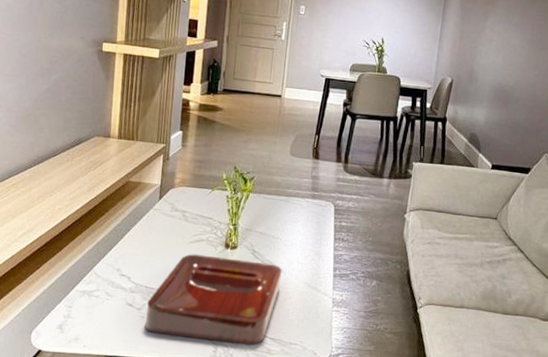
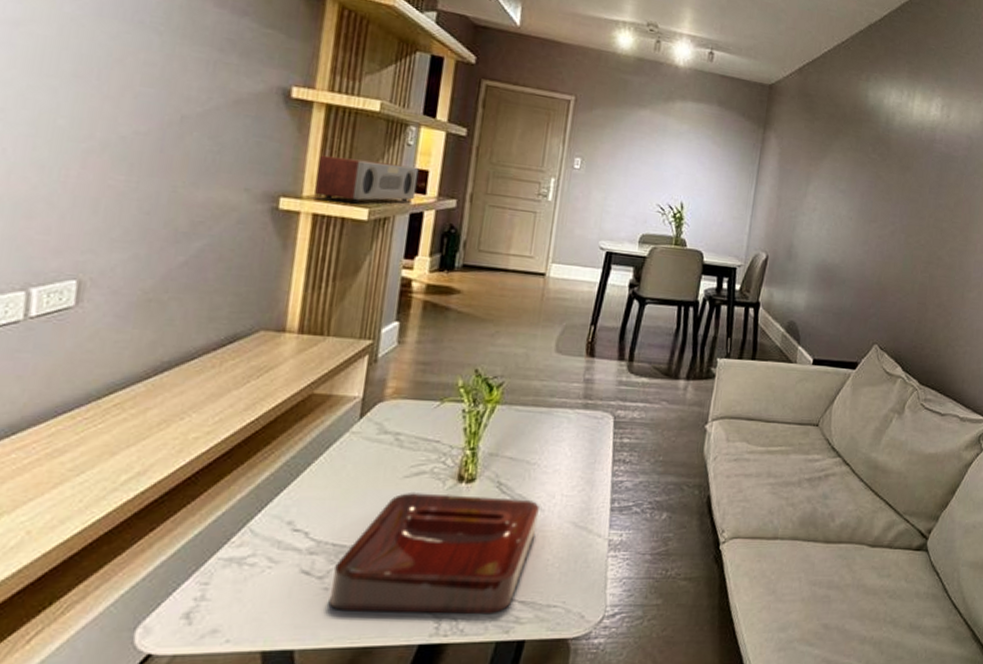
speaker: none [124,11,192,45] -> present [315,155,419,203]

